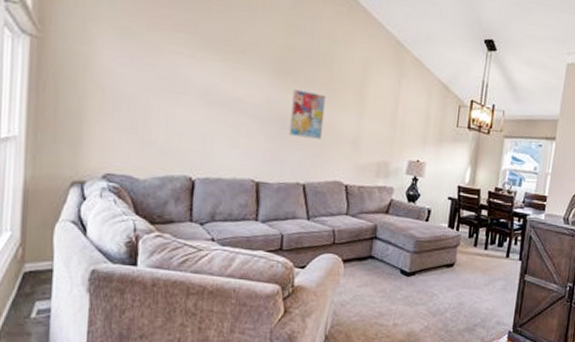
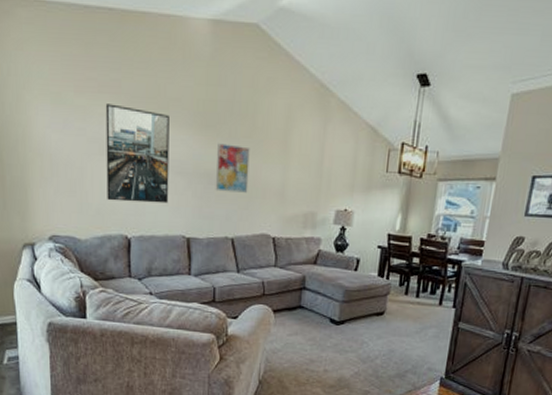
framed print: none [172,42,246,146] -> present [105,103,169,204]

